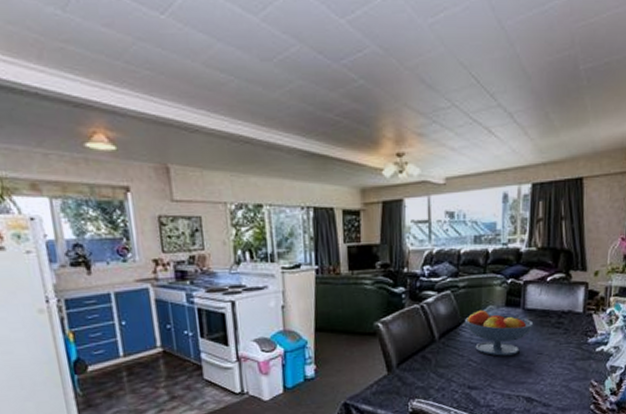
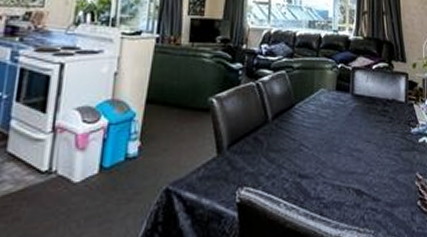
fruit bowl: present [465,309,534,356] -> none [298,92,362,142]

